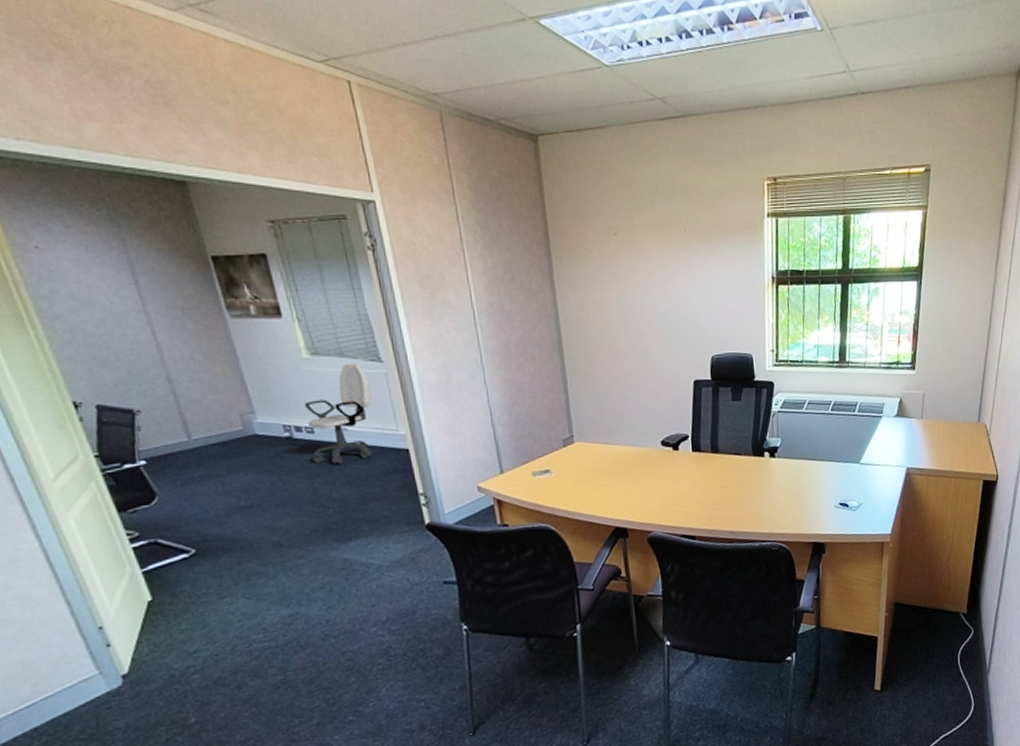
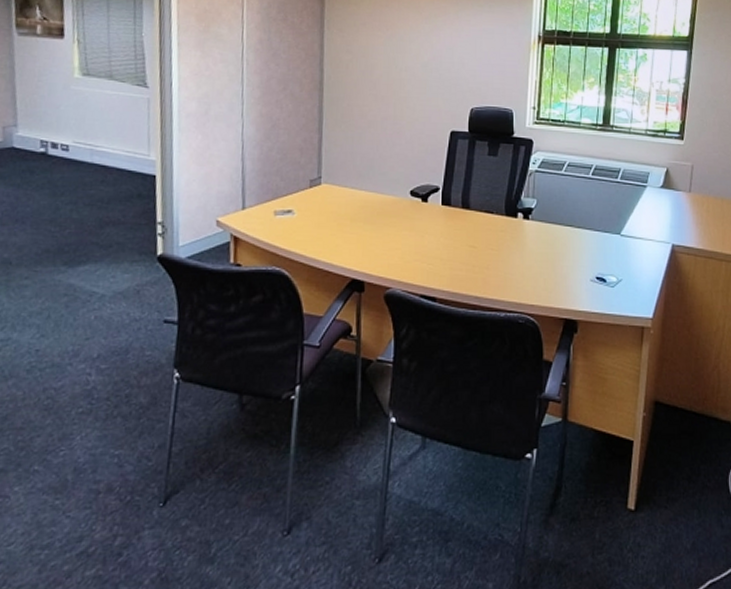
office chair: present [304,363,373,465] -> none [61,86,132,184]

